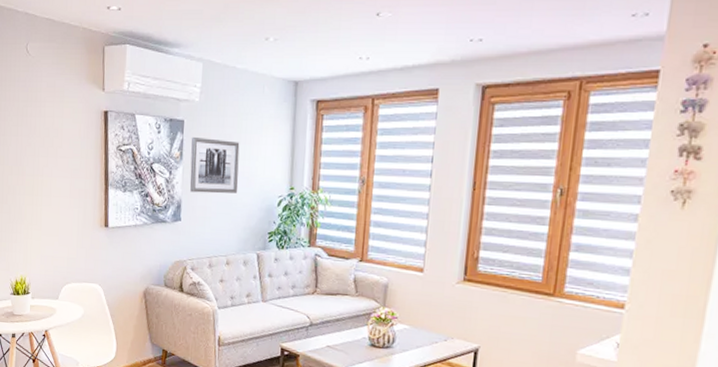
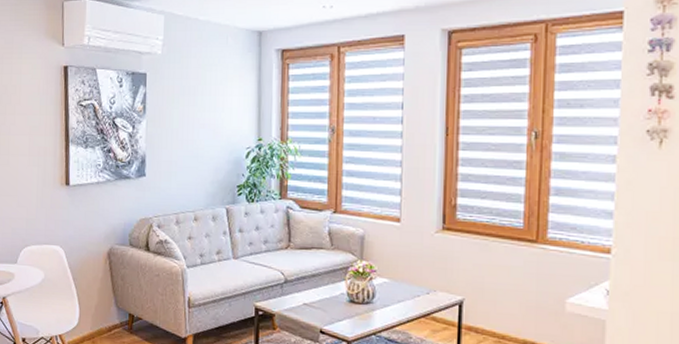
wall art: present [189,136,240,194] -> none [154,89,205,147]

